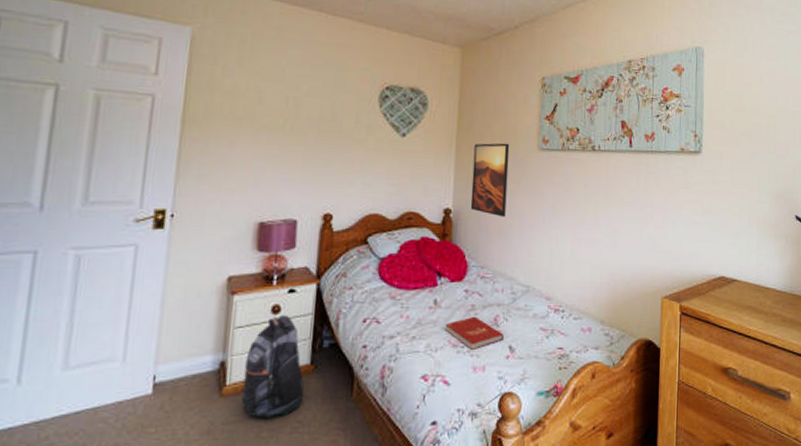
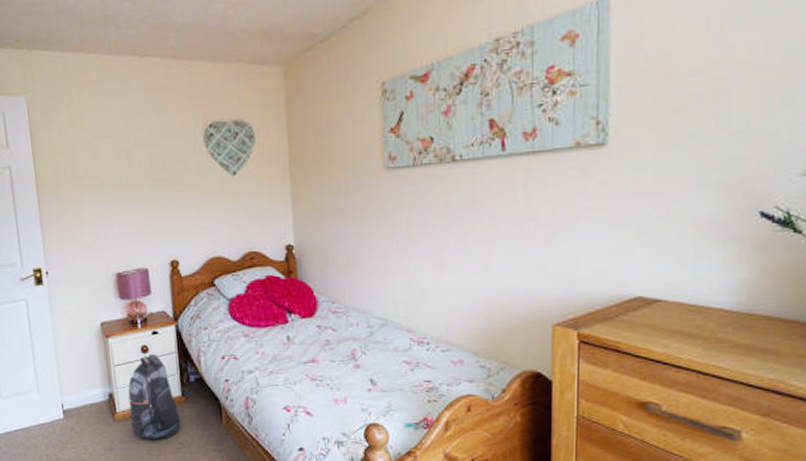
book: present [444,316,504,349] -> none [301,351,363,383]
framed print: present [470,143,510,217] -> none [310,166,353,249]

